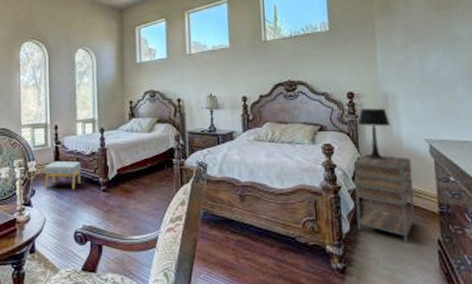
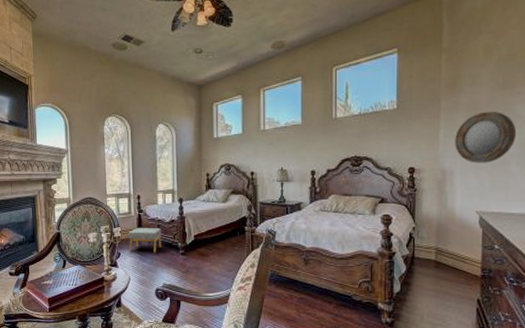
nightstand: present [354,154,415,243] -> none [407,224,462,301]
table lamp: present [357,108,391,160] -> none [416,182,446,229]
home mirror: none [393,33,459,87] -> present [455,112,517,164]

